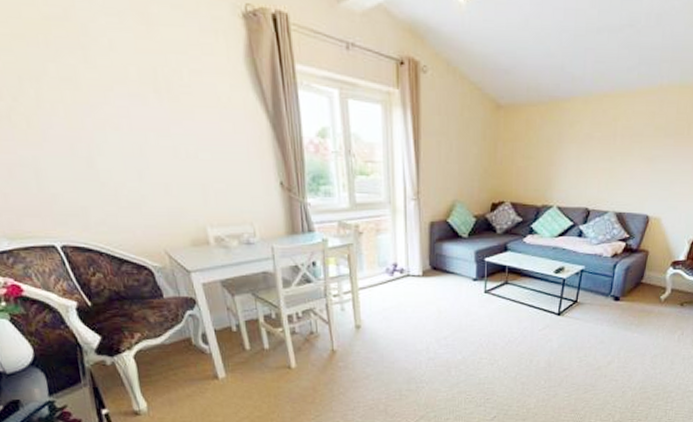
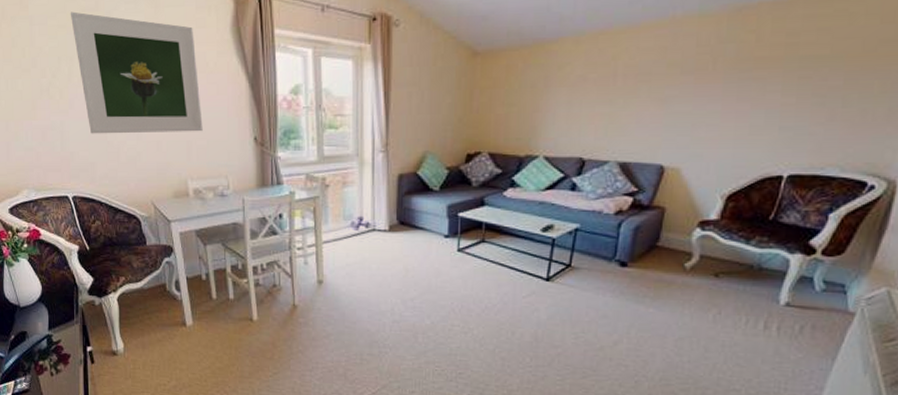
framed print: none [27,18,220,174] -> present [70,11,203,134]

